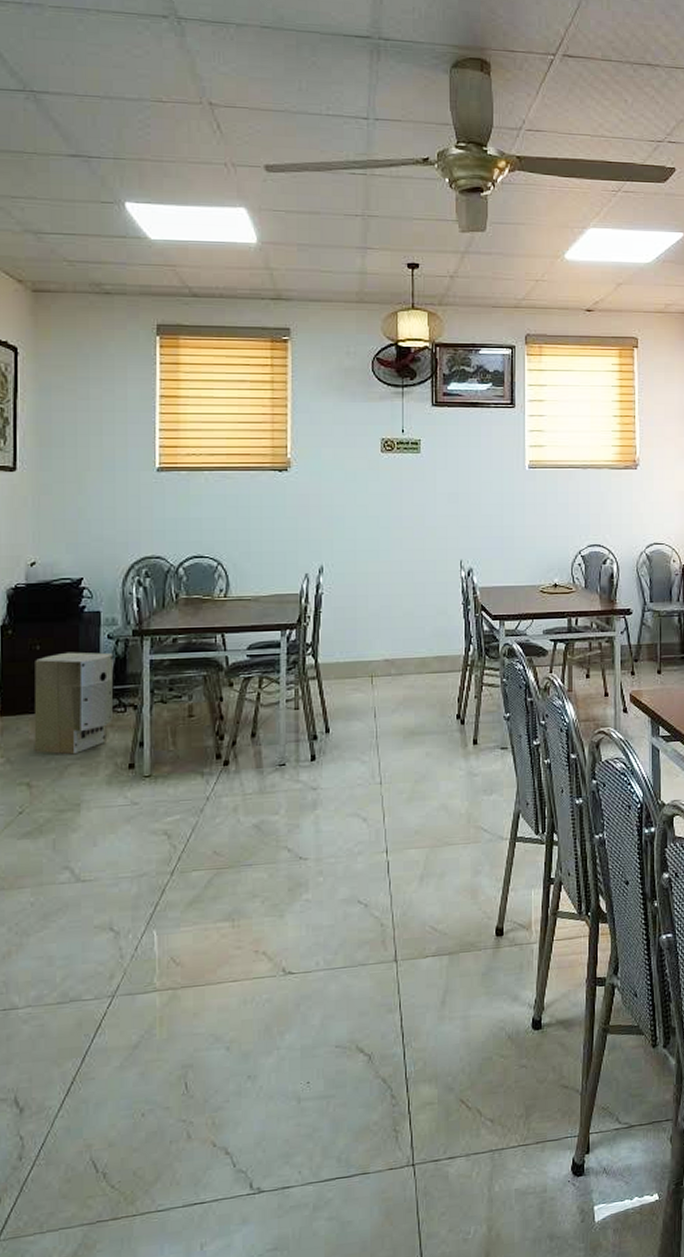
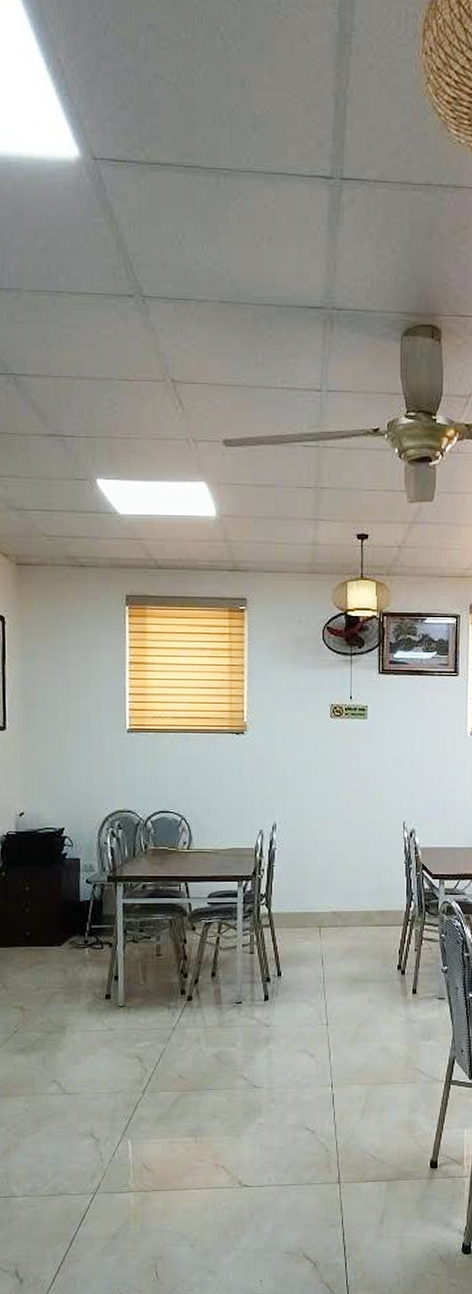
air purifier: present [34,652,114,755] -> none [25,893,92,984]

